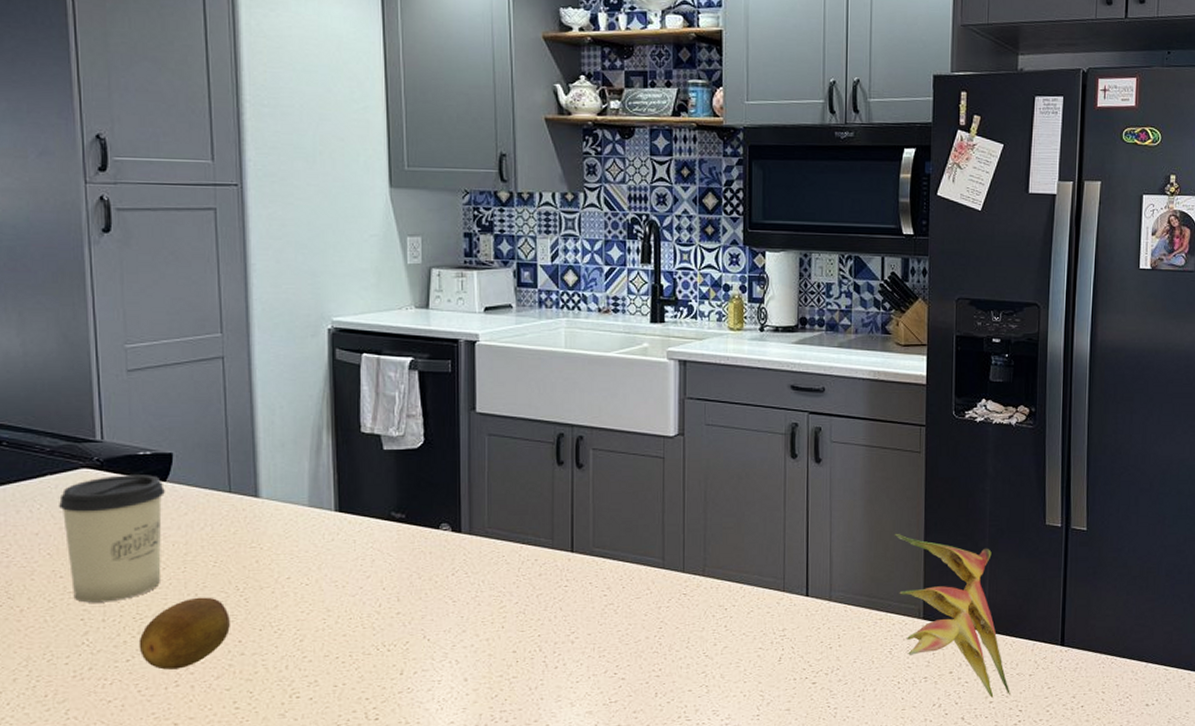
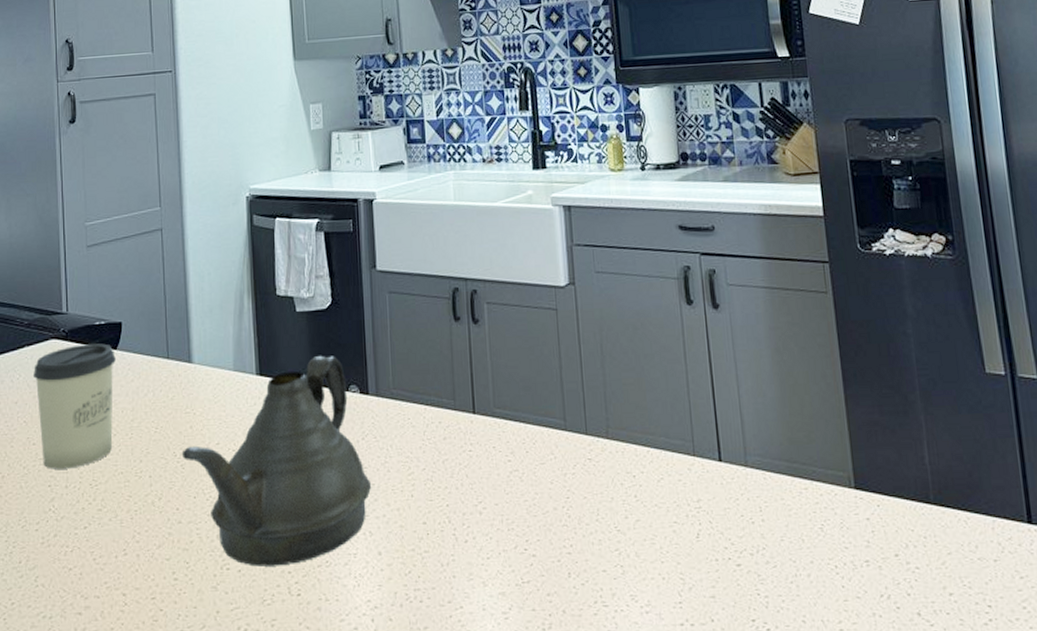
fruit: present [138,597,230,670] -> none [94,463,169,538]
teapot: none [245,493,461,694] -> present [181,355,372,567]
flower: present [894,534,1010,698] -> none [809,387,974,588]

